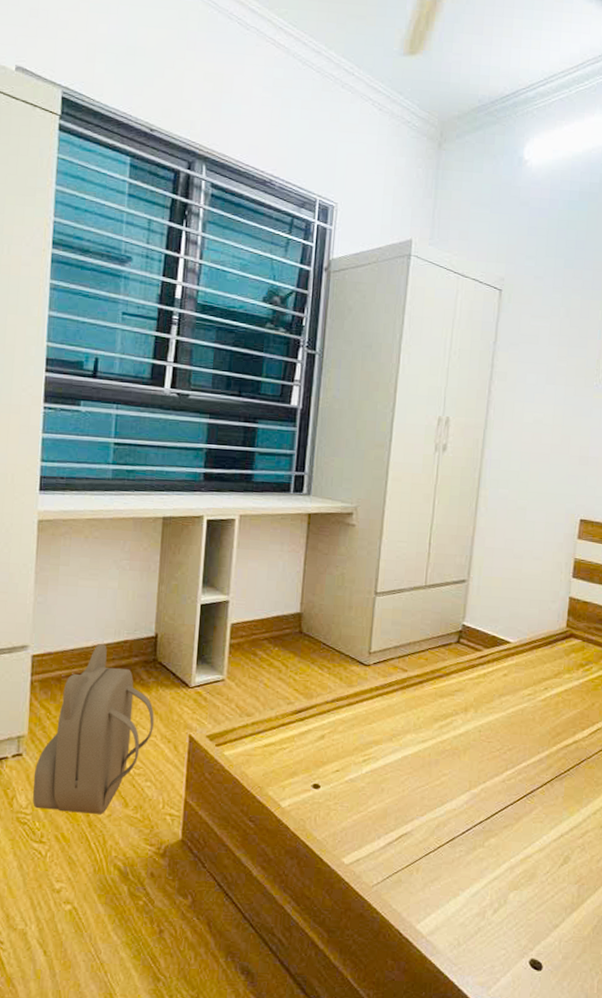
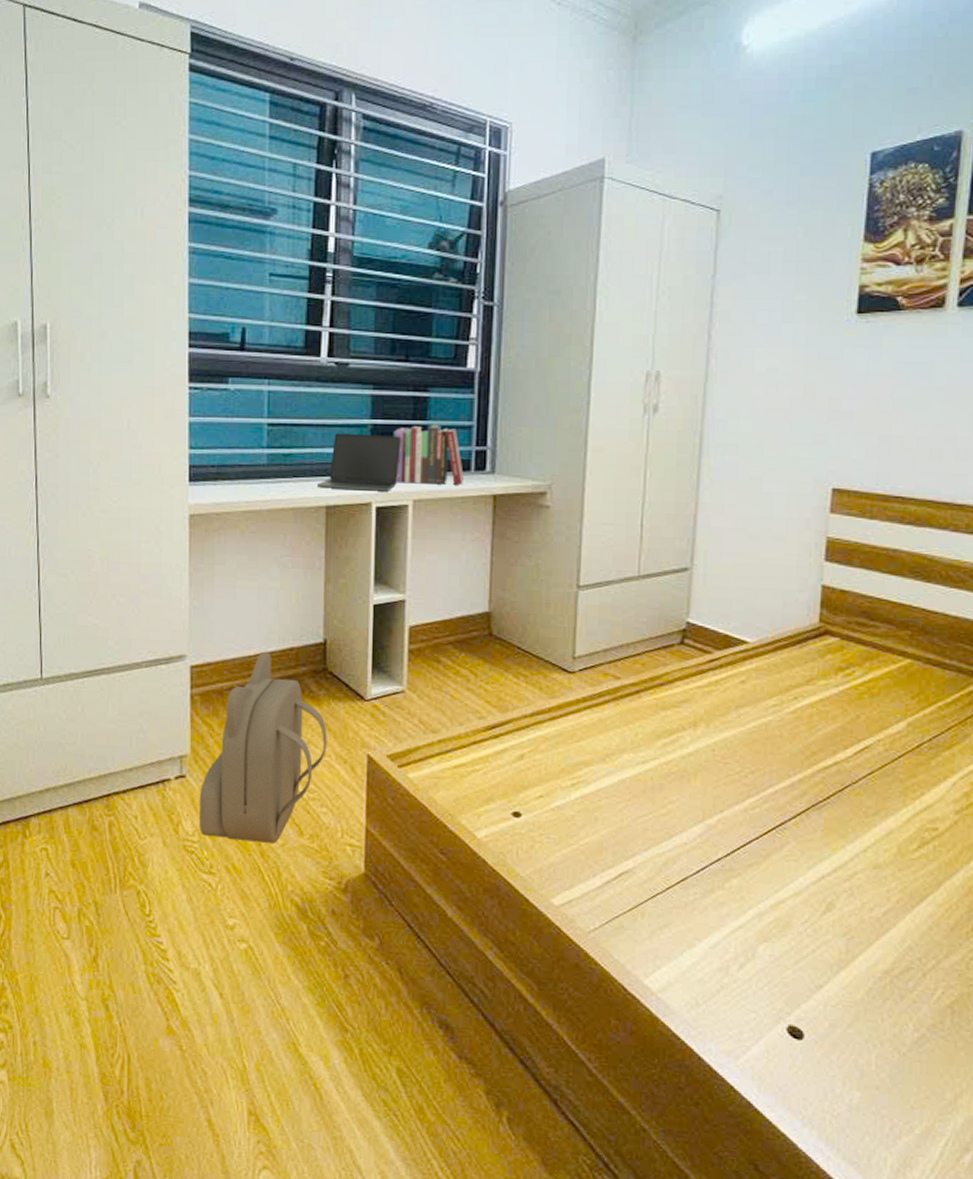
laptop: none [155,454,232,507] -> present [316,433,401,491]
books: none [225,452,285,504] -> present [393,425,465,485]

